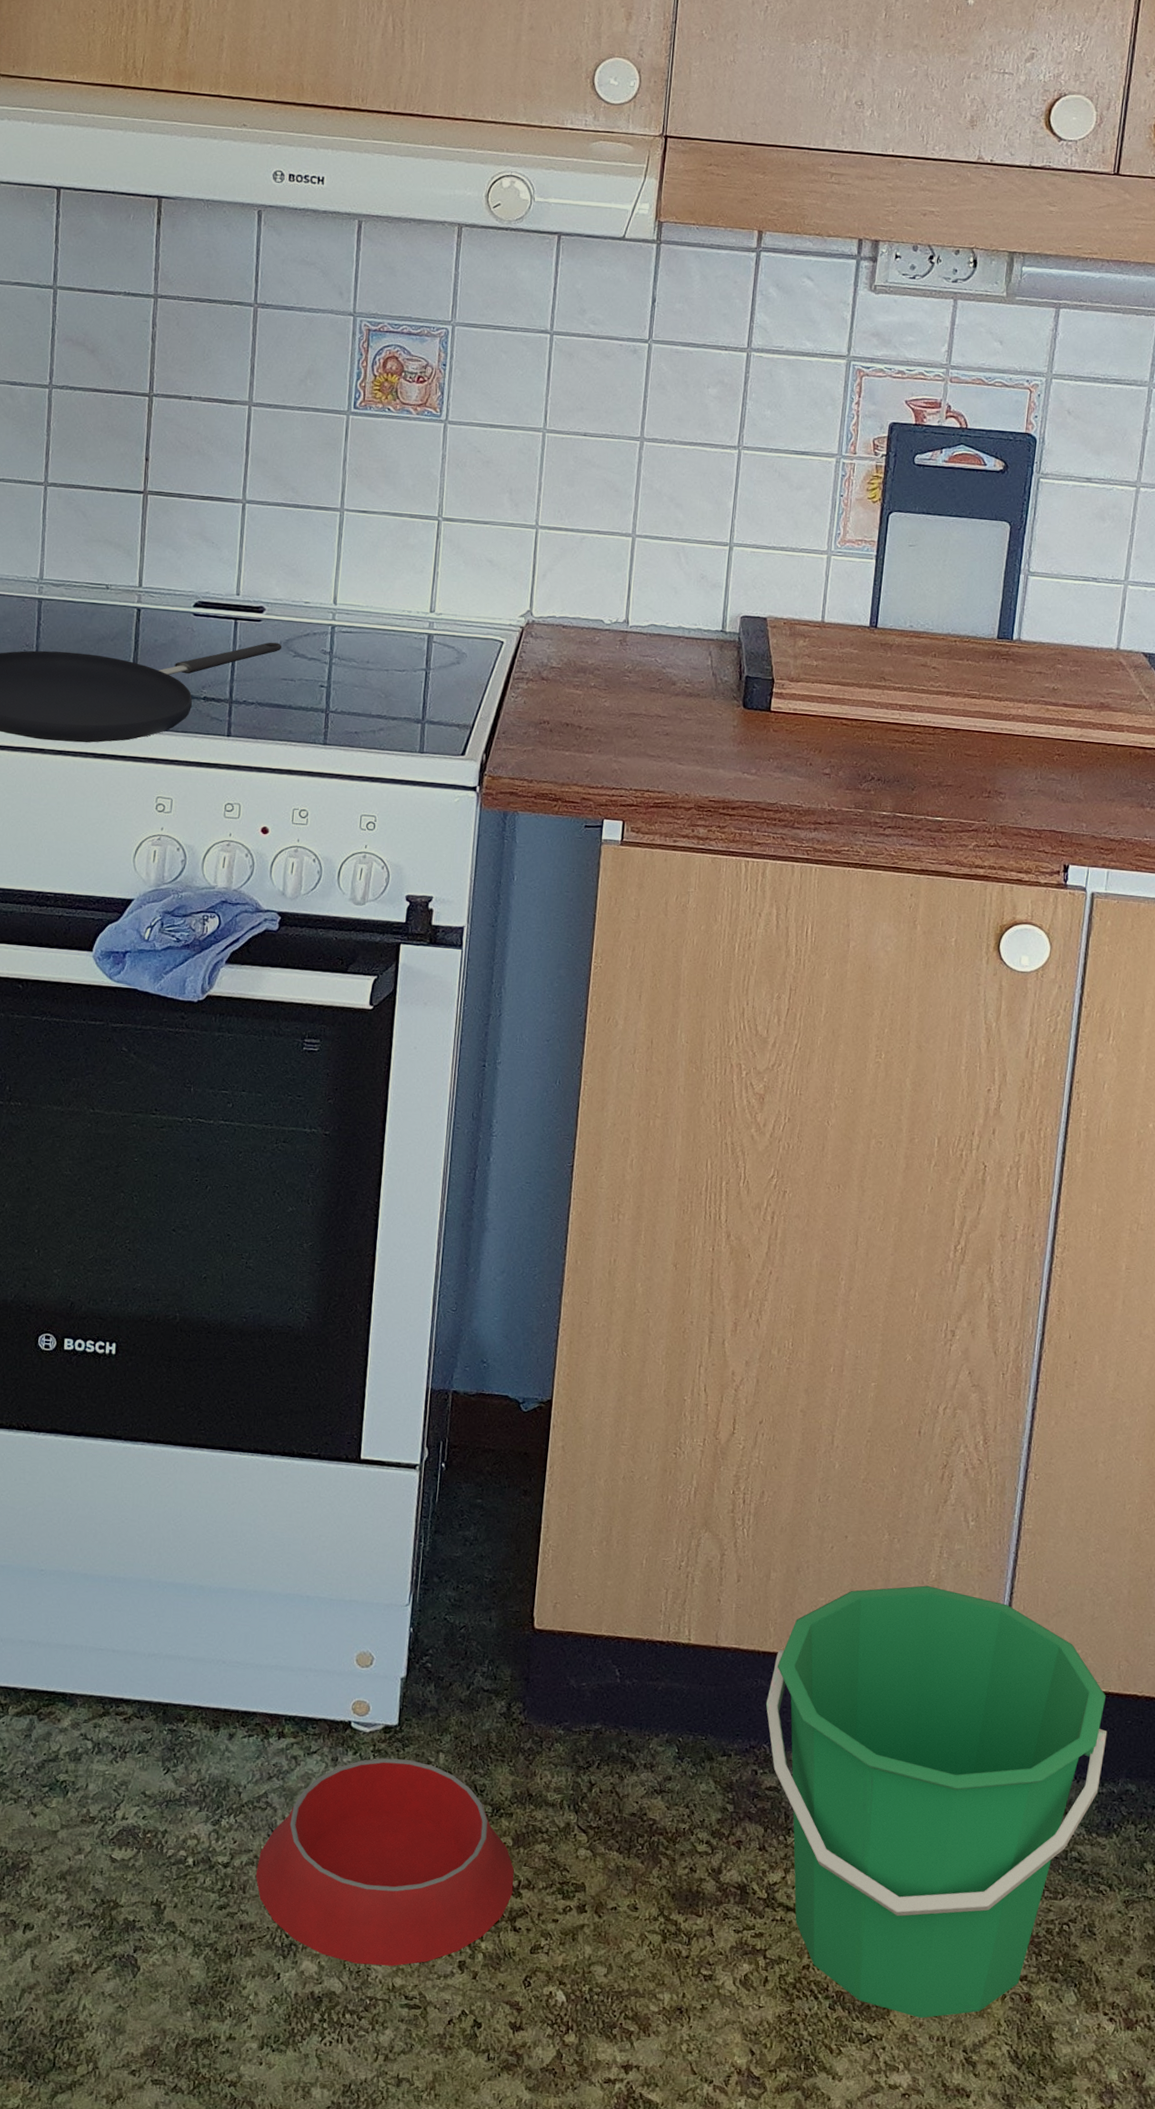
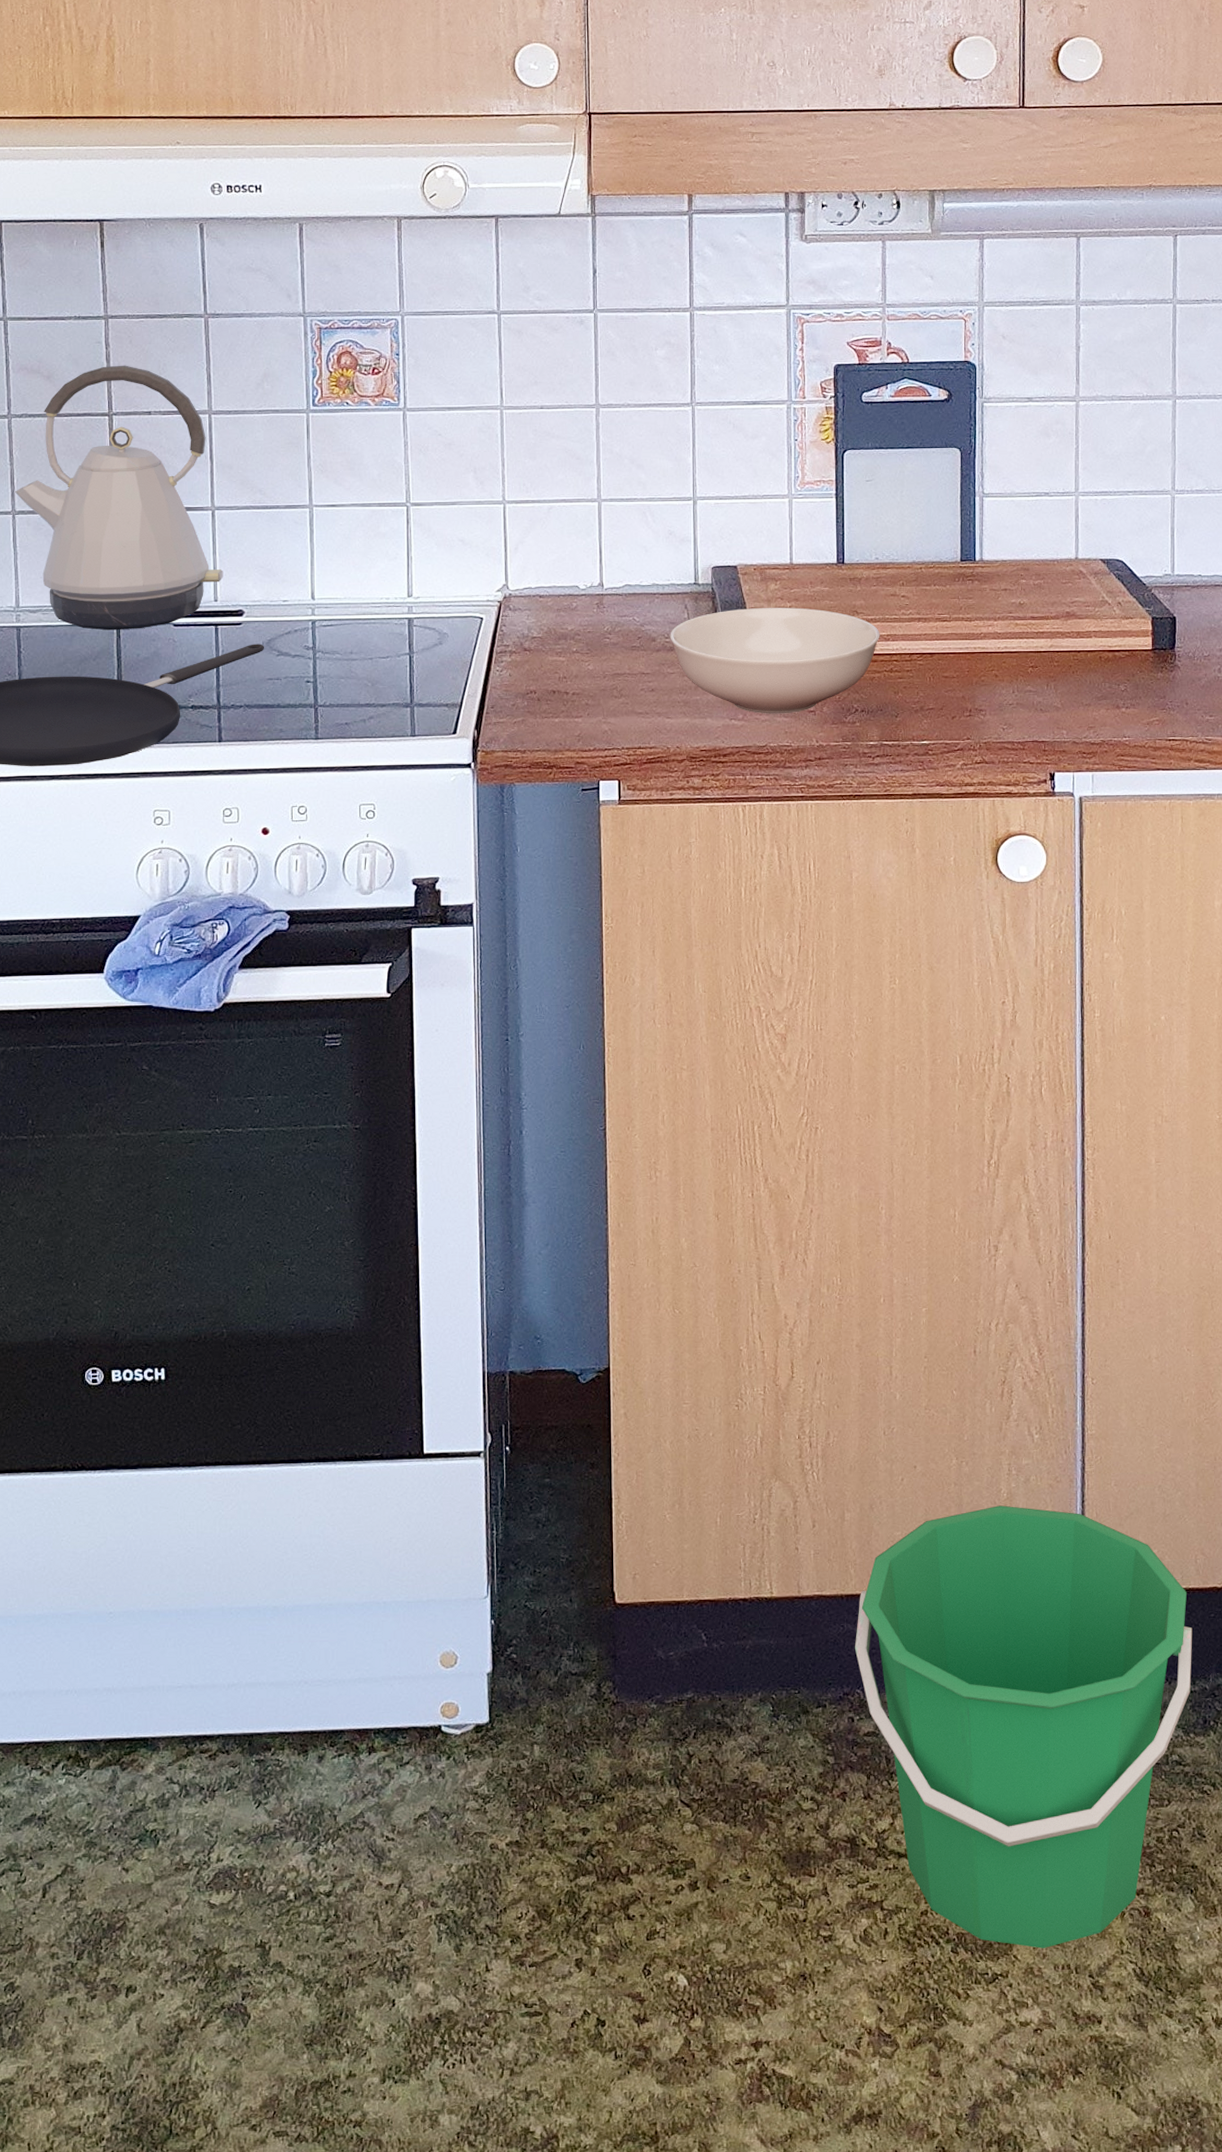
kettle: none [48,346,249,615] -> present [14,365,224,631]
pet bowl: present [255,1757,514,1966] -> none [359,1756,623,1978]
bowl: none [690,662,906,774] -> present [670,608,880,714]

